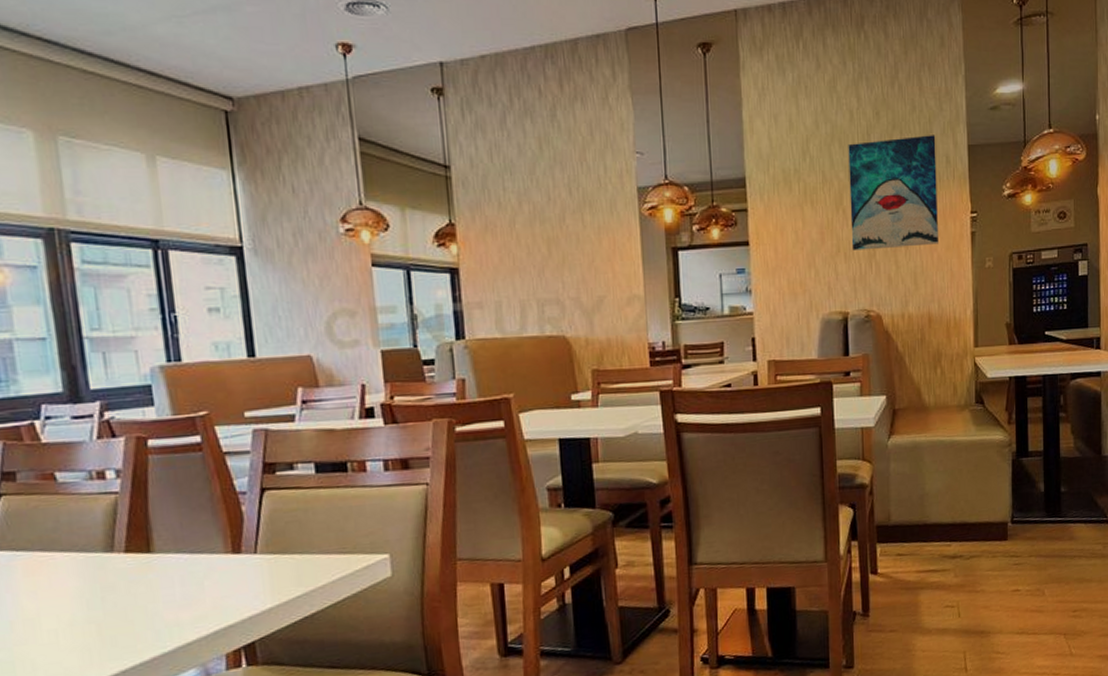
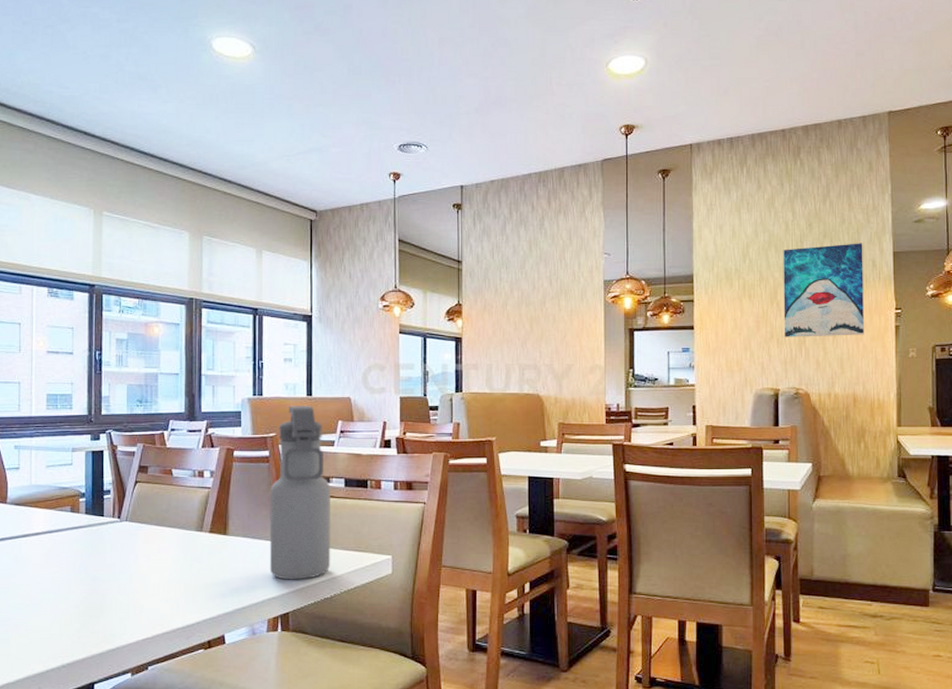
water bottle: none [208,370,307,601] -> present [269,406,331,580]

